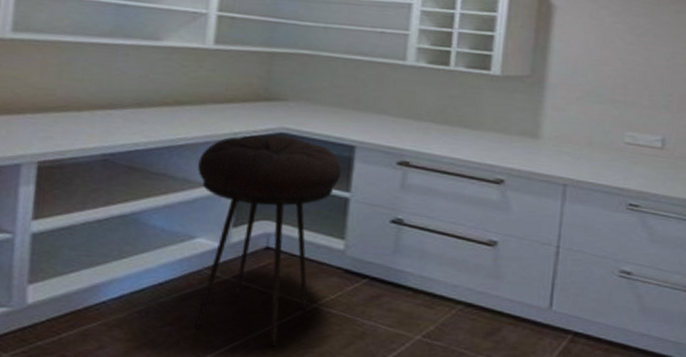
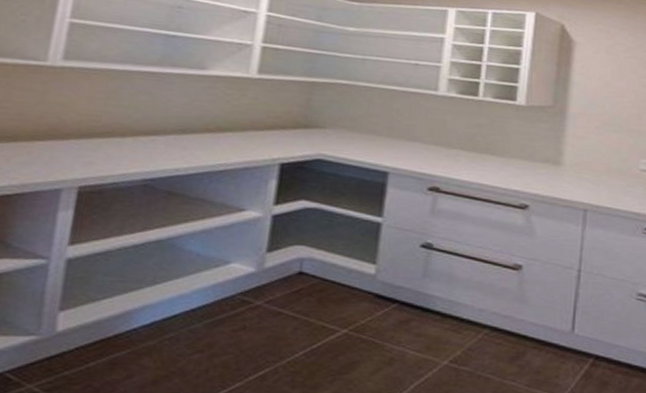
stool: present [195,134,341,347] -> none [226,160,375,375]

